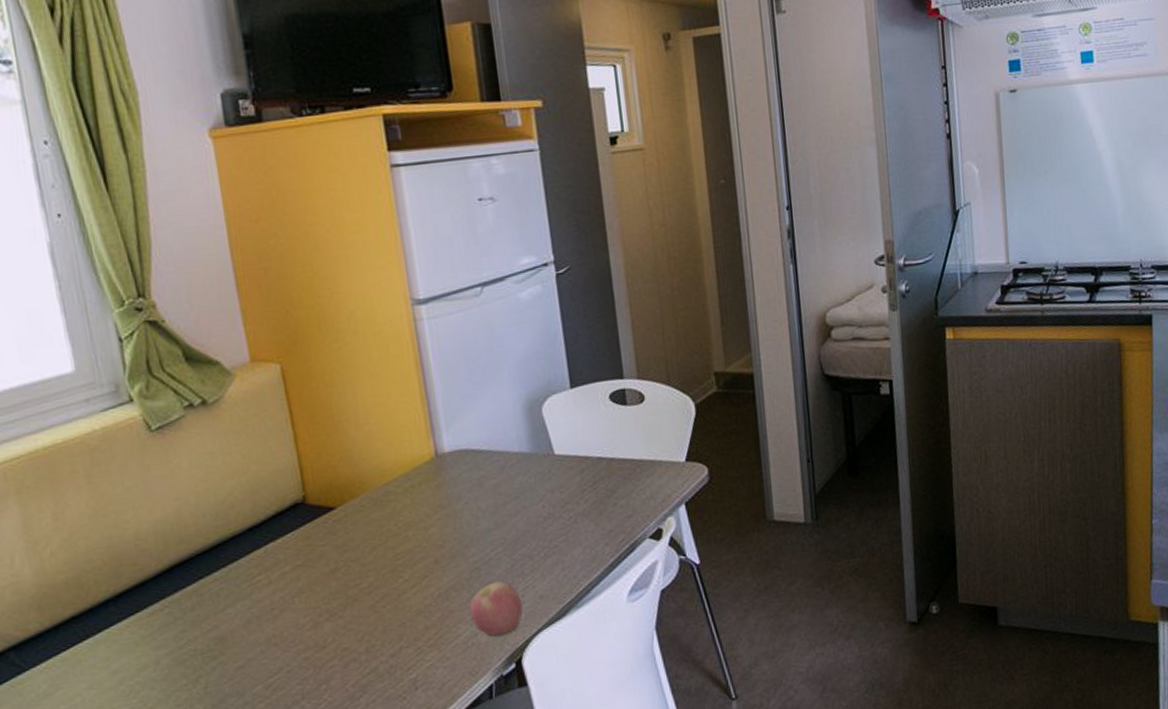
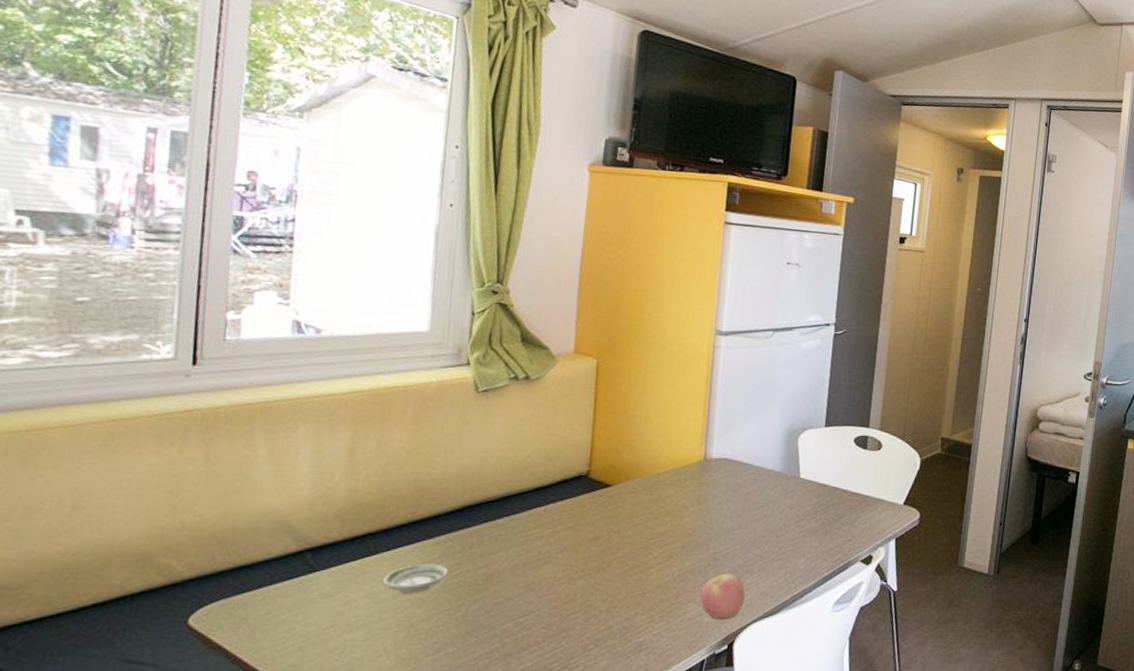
saucer: none [103,636,174,676] -> present [383,563,448,593]

